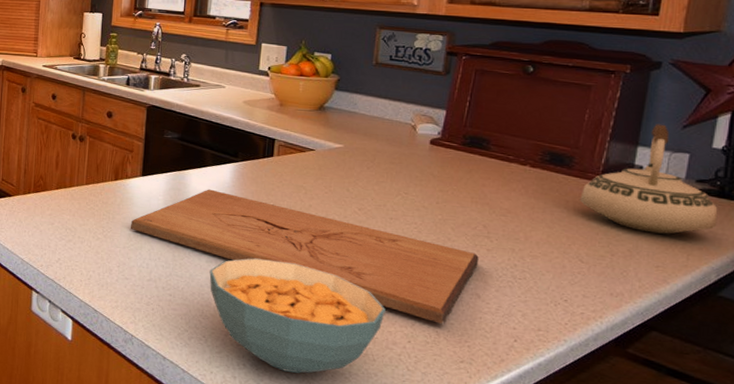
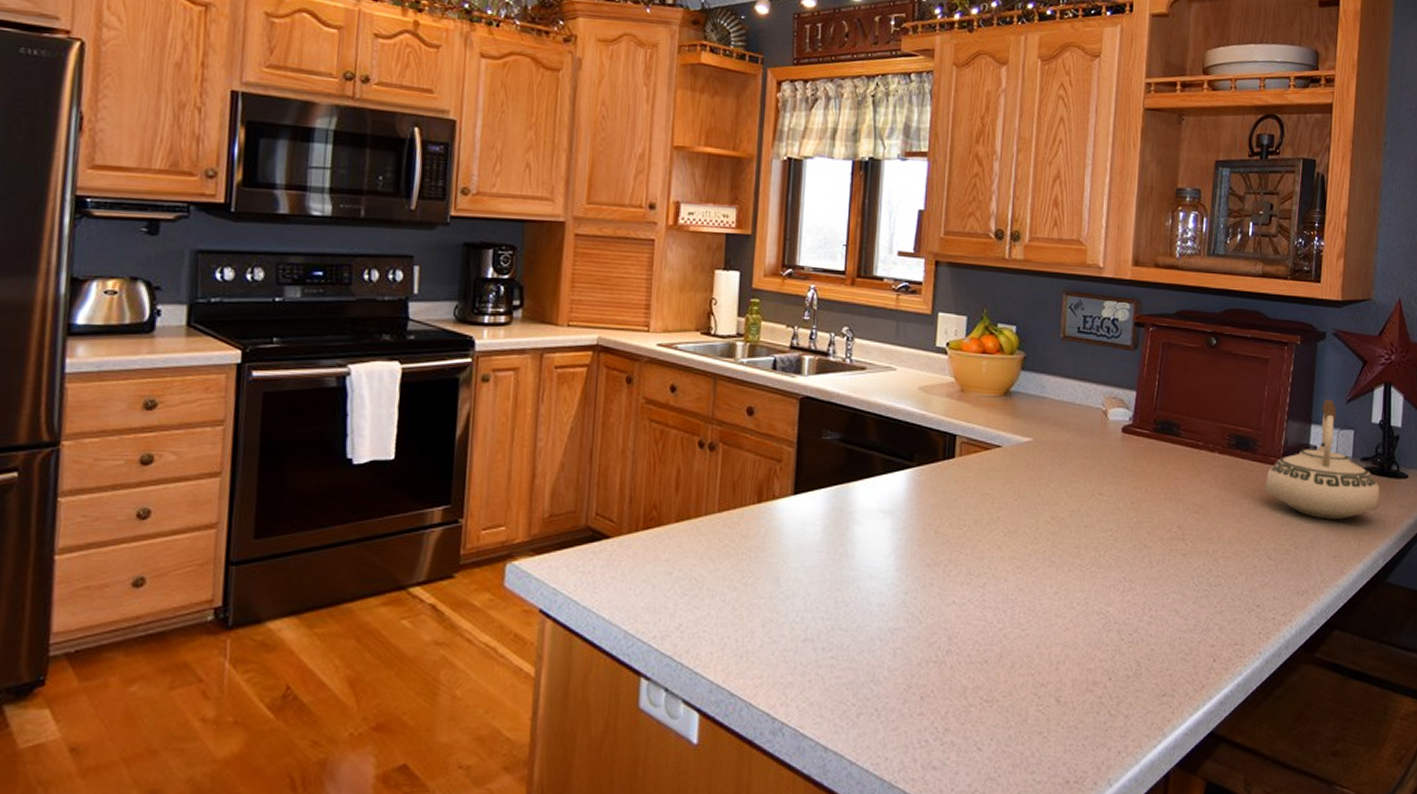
cutting board: present [131,189,479,324] -> none [780,506,1175,651]
cereal bowl: present [209,258,386,373] -> none [881,594,1084,741]

